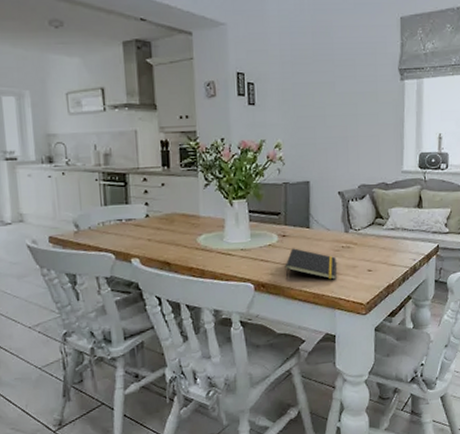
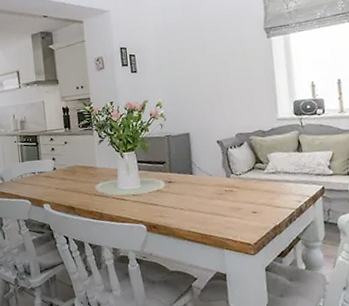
notepad: present [285,248,337,280] -> none [172,193,222,221]

